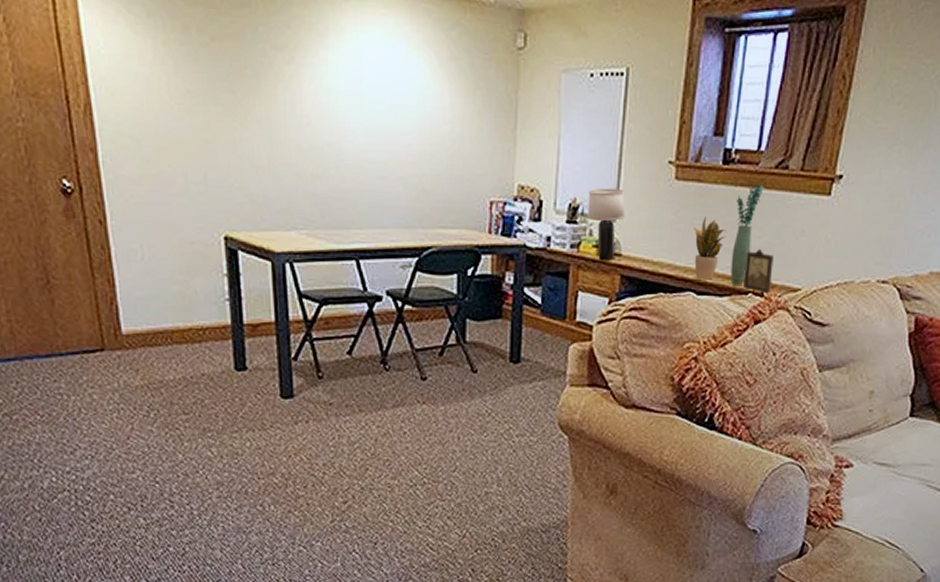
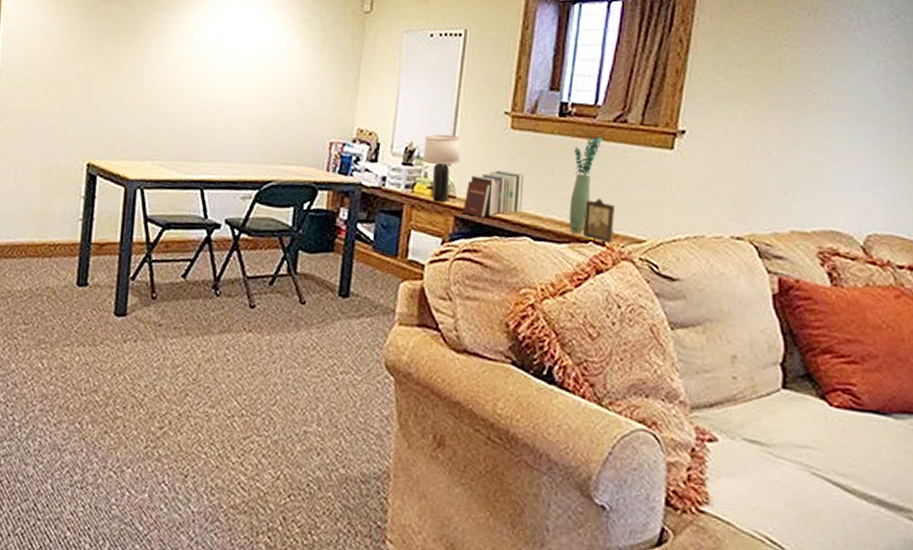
books: none [629,225,687,274] -> present [463,171,523,217]
potted plant: present [693,216,727,280] -> none [529,164,565,226]

